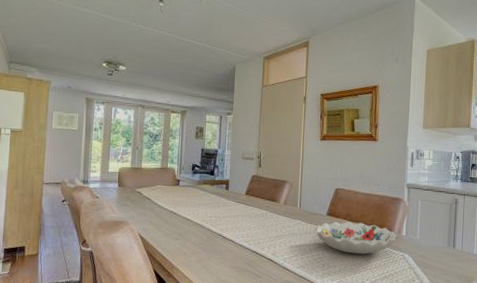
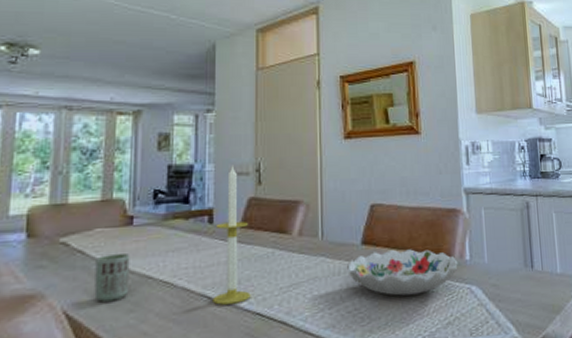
cup: none [156,202,177,231] -> present [94,253,130,302]
candle: none [226,152,251,243] -> present [213,165,251,305]

